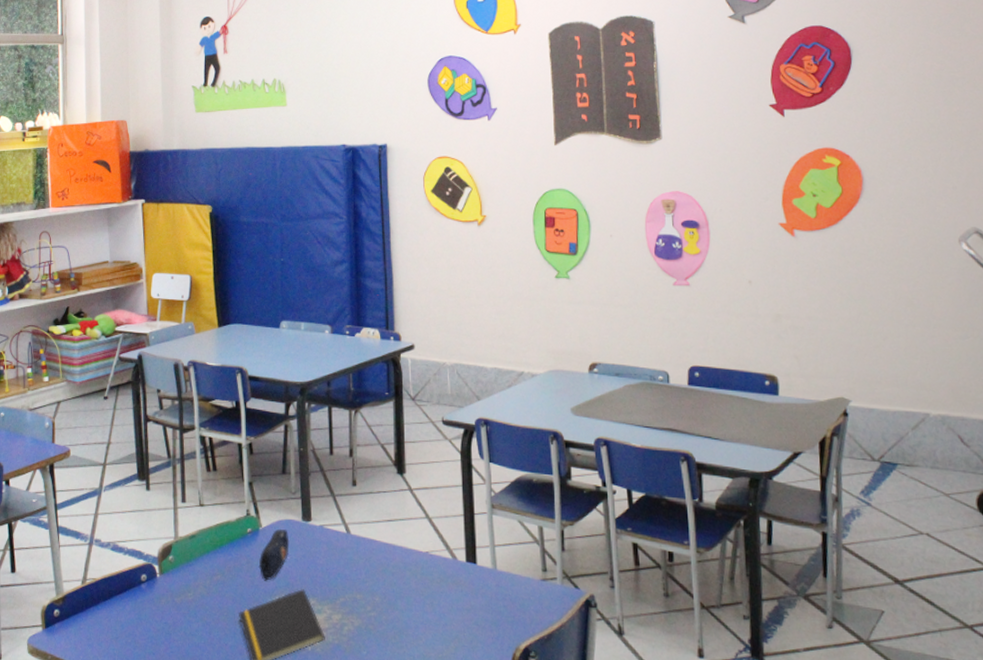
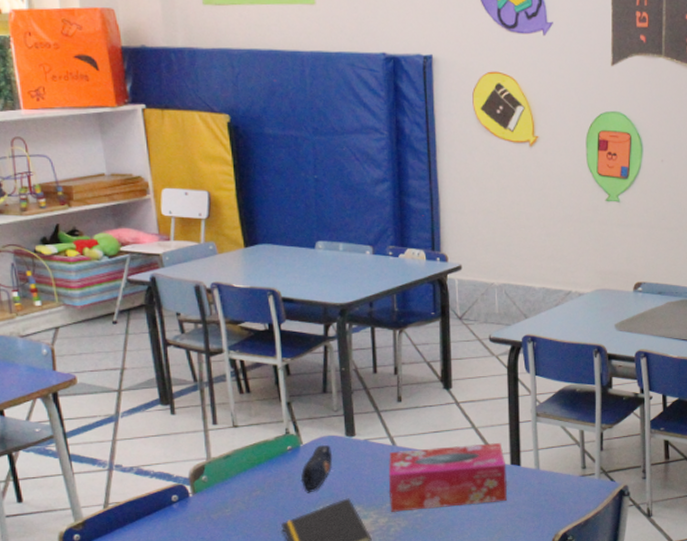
tissue box: none [342,536,464,609] -> present [388,443,508,513]

